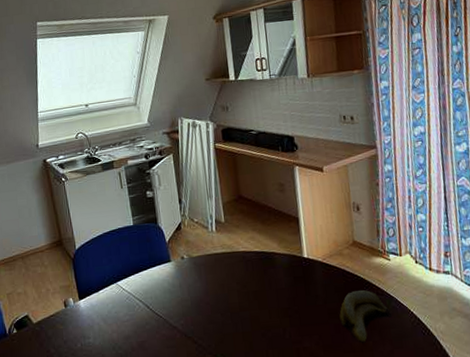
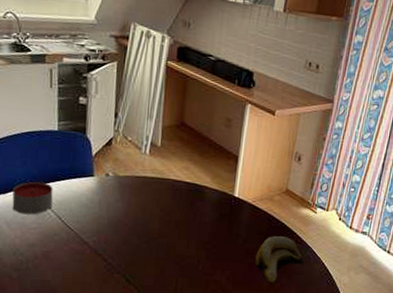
candle: none [104,274,140,309] -> present [12,181,53,215]

